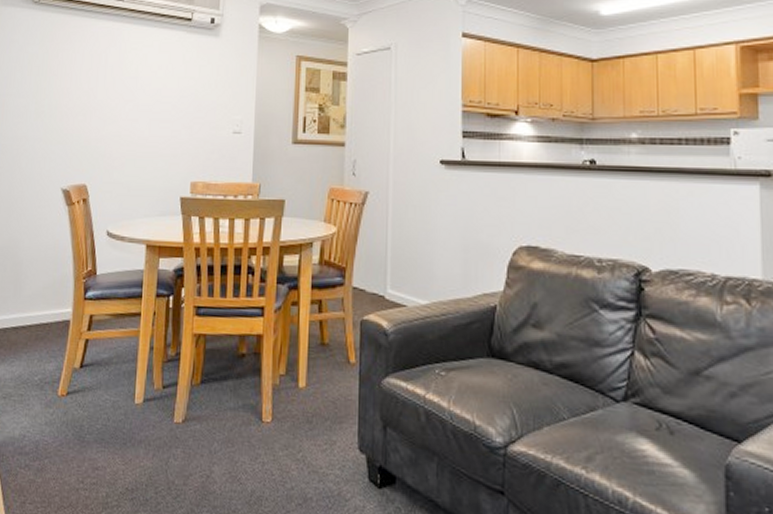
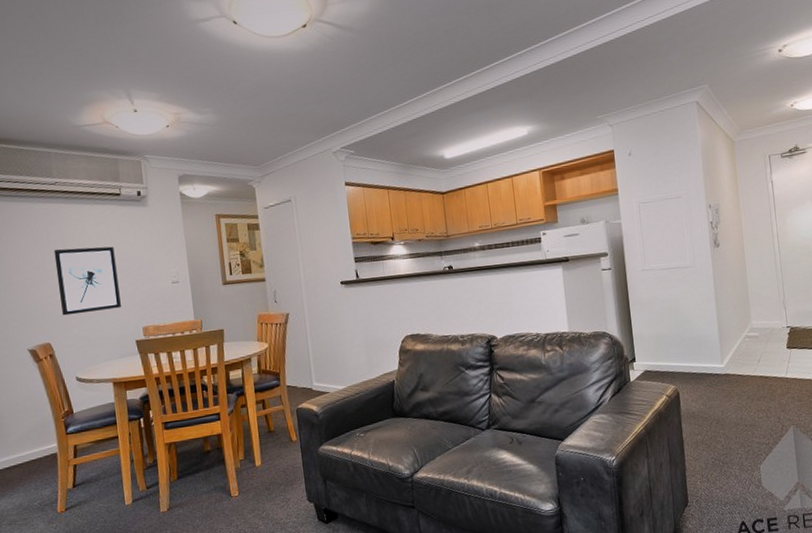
wall art: none [105,75,175,155] -> present [54,246,121,316]

